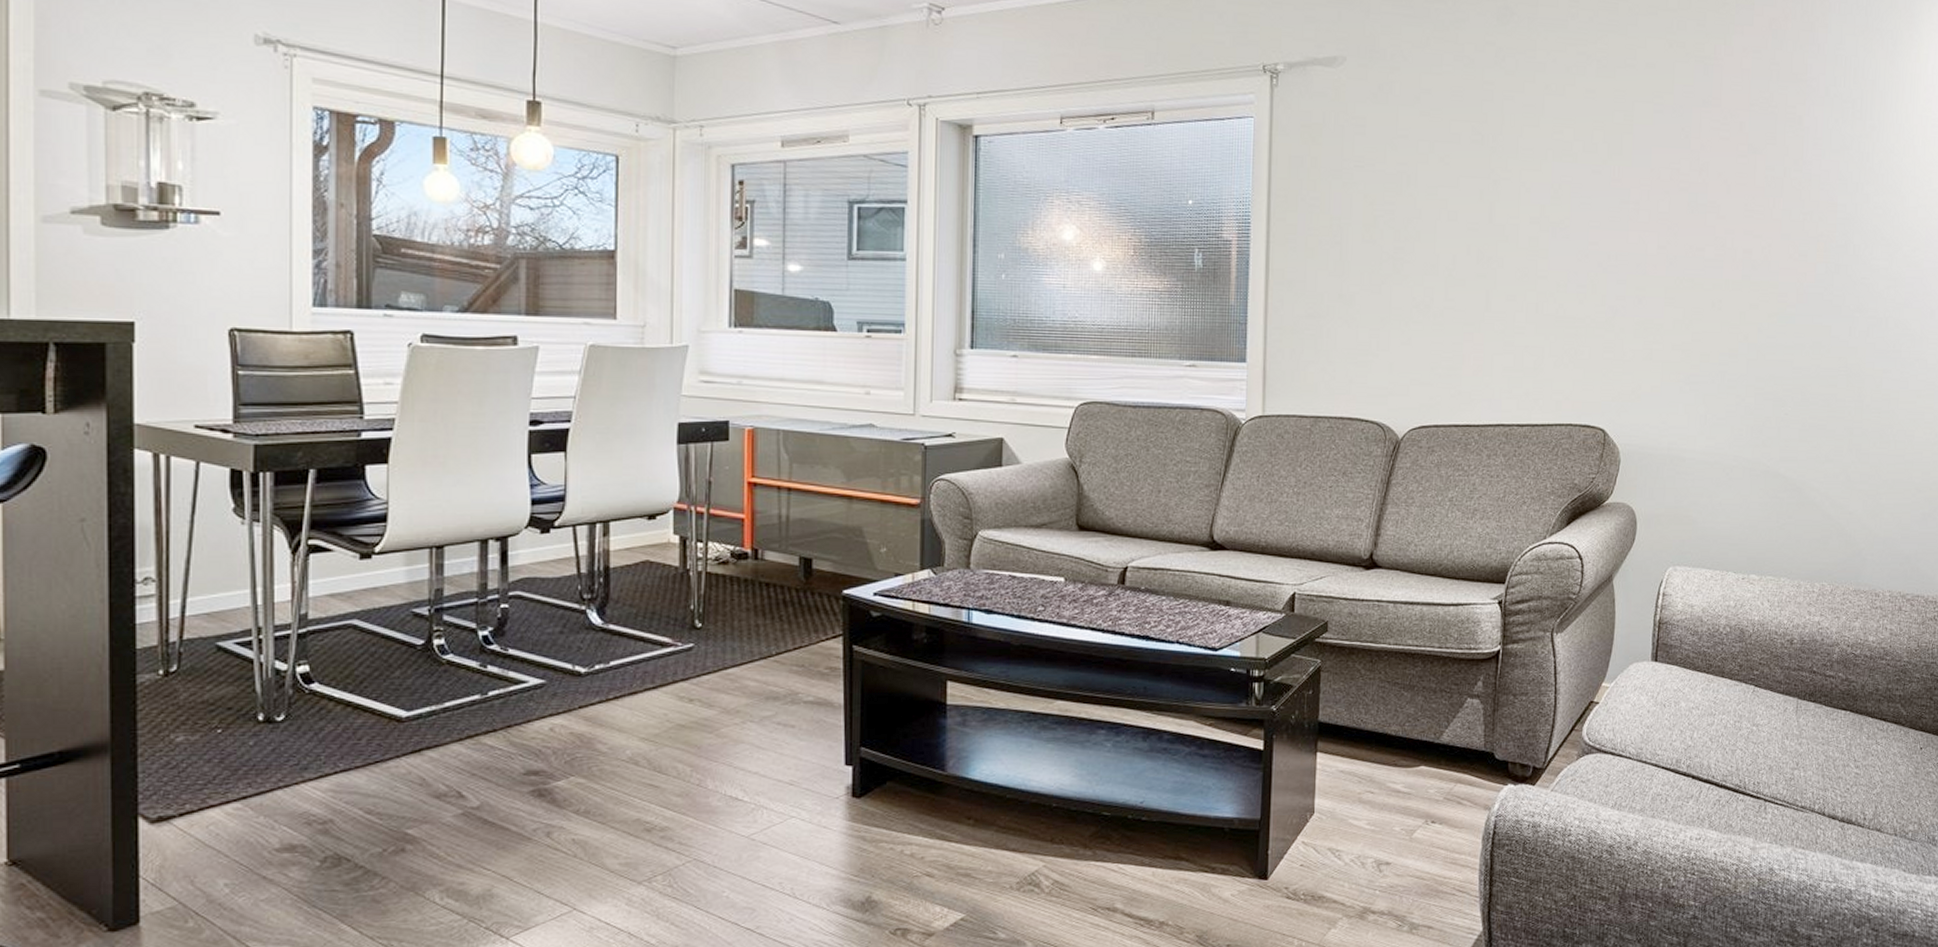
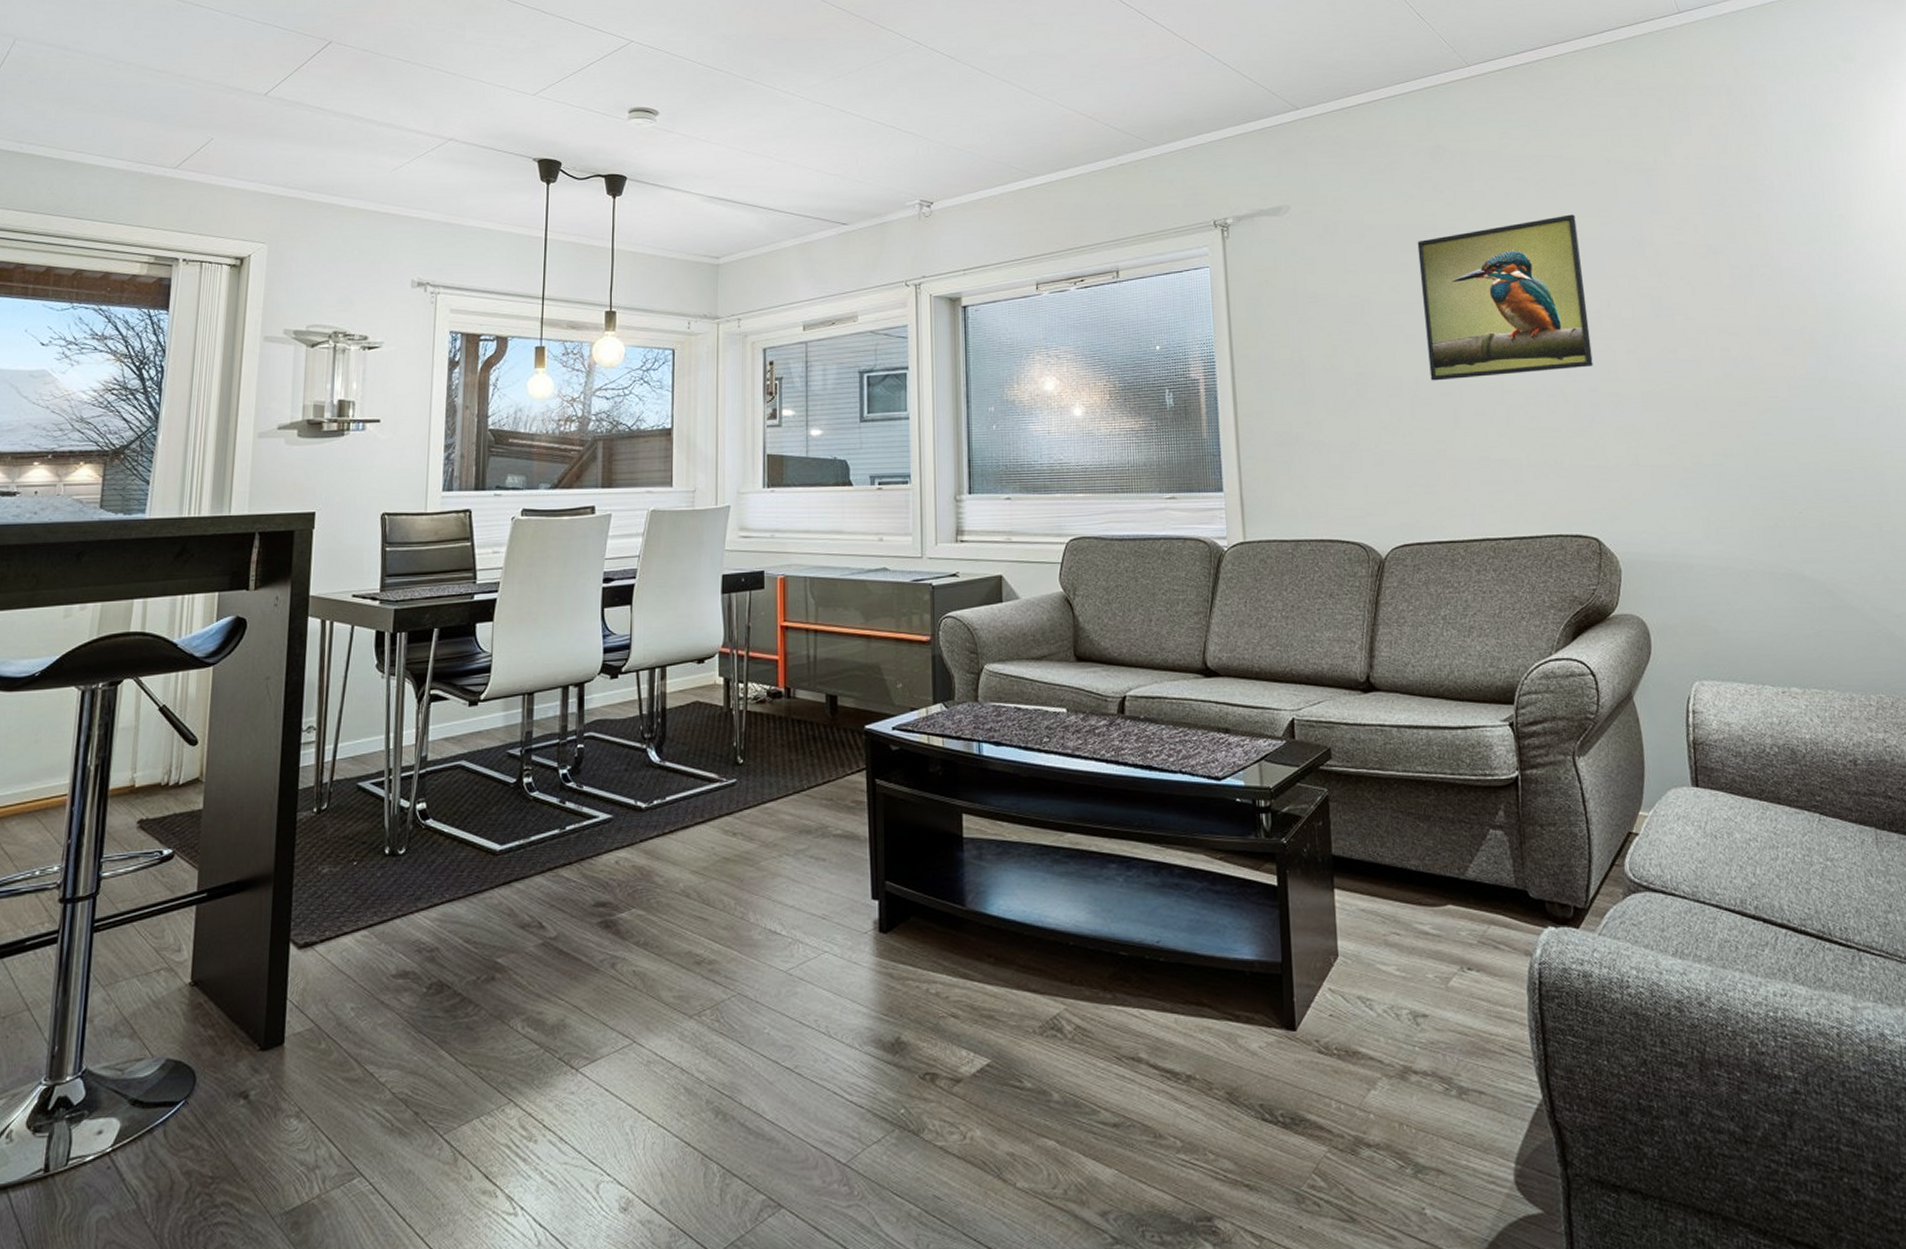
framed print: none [1468,97,1631,262] -> present [1417,214,1593,381]

